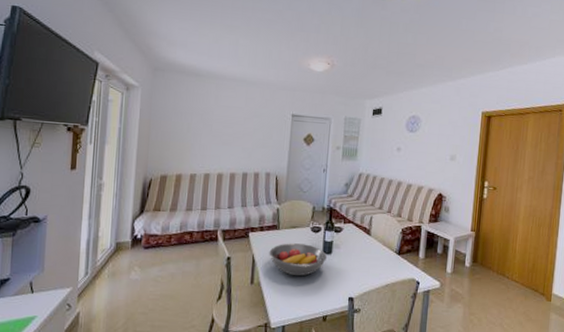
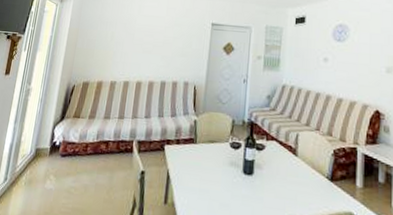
fruit bowl: present [269,243,327,276] -> none [184,159,247,199]

